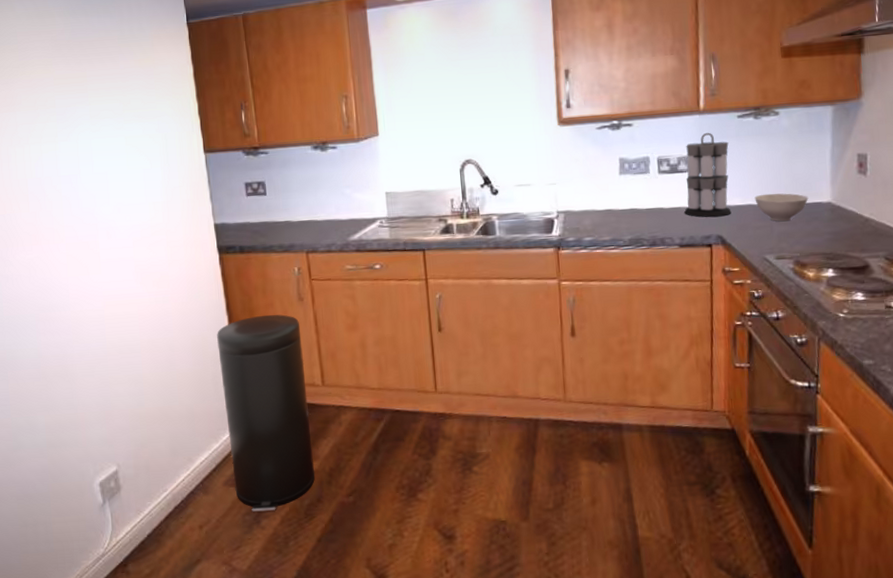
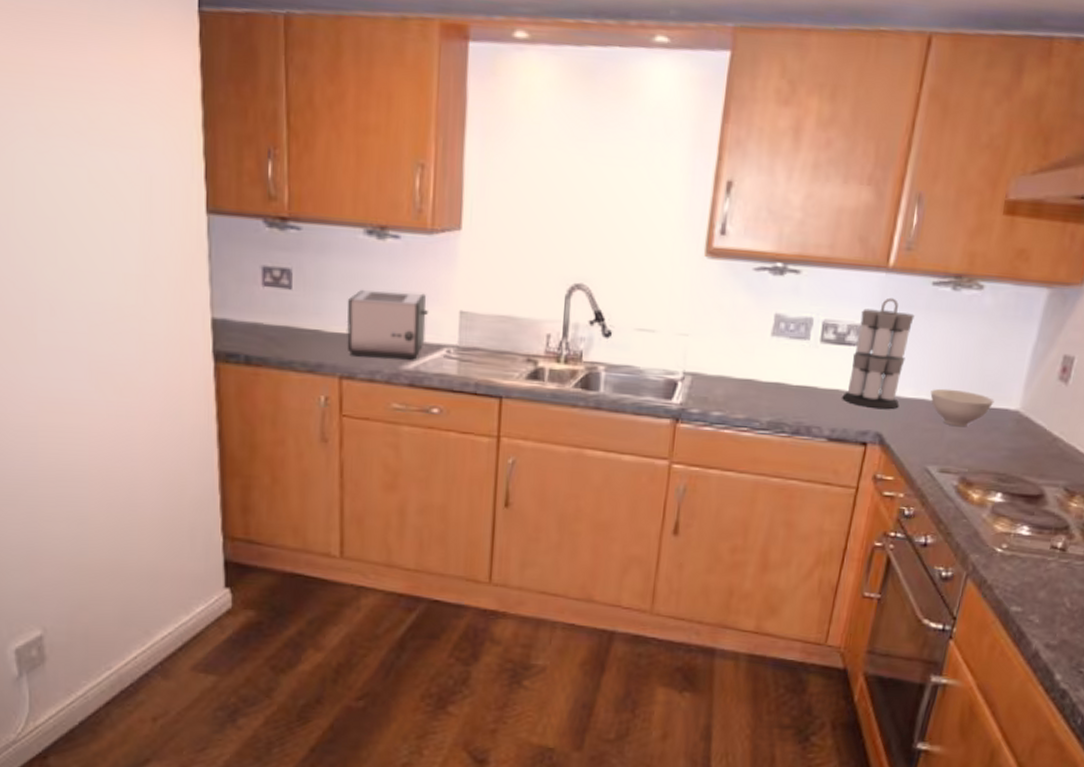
pedal bin: present [217,314,315,513] -> none [200,454,319,709]
toaster: none [305,184,363,236] -> present [346,290,428,359]

